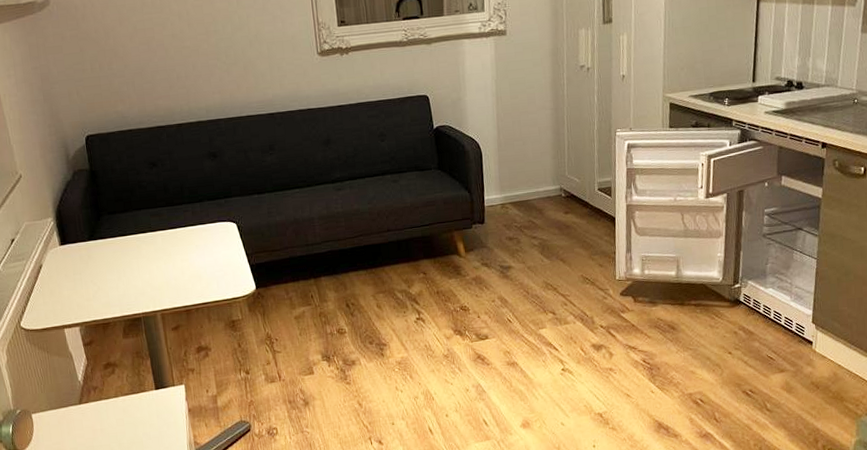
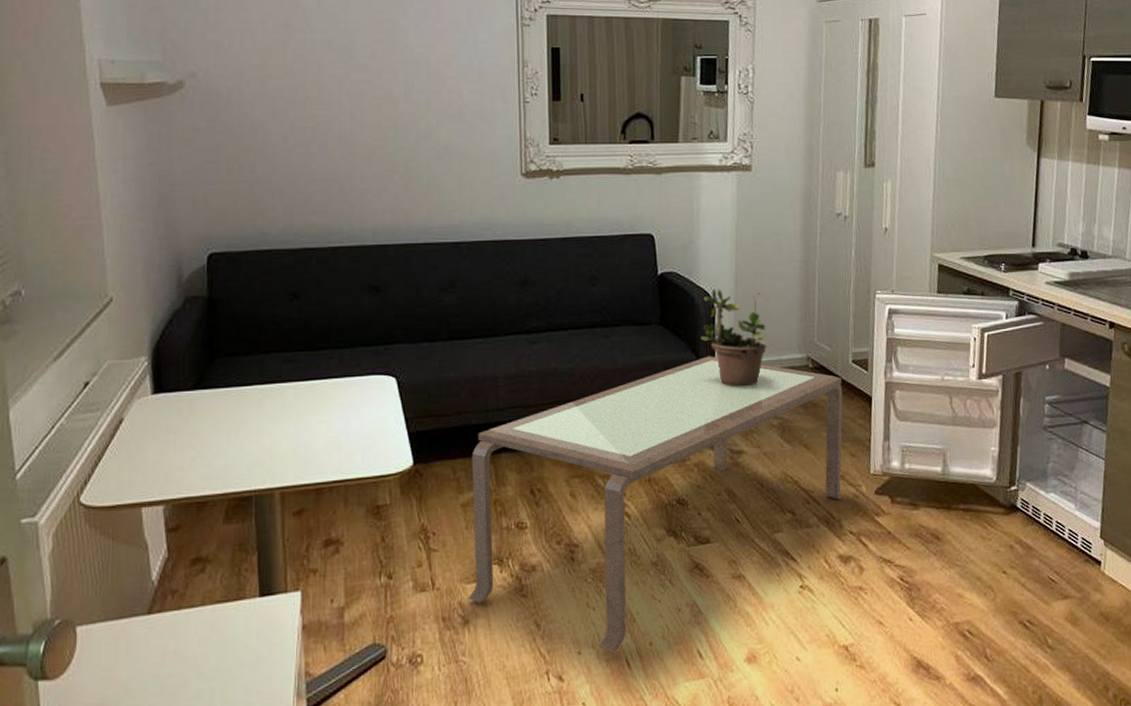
coffee table: none [299,192,593,423] -> present [467,356,843,652]
potted plant: none [472,136,527,216] -> present [701,288,768,386]

